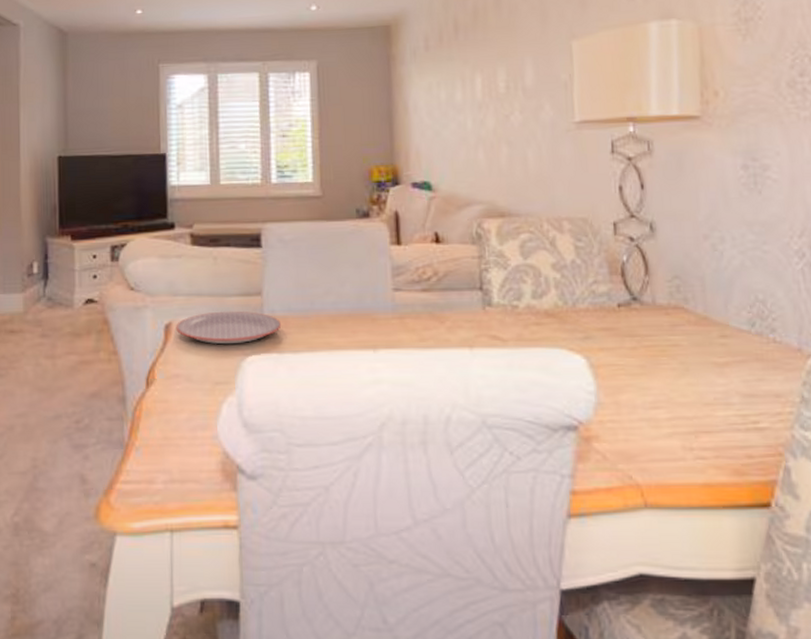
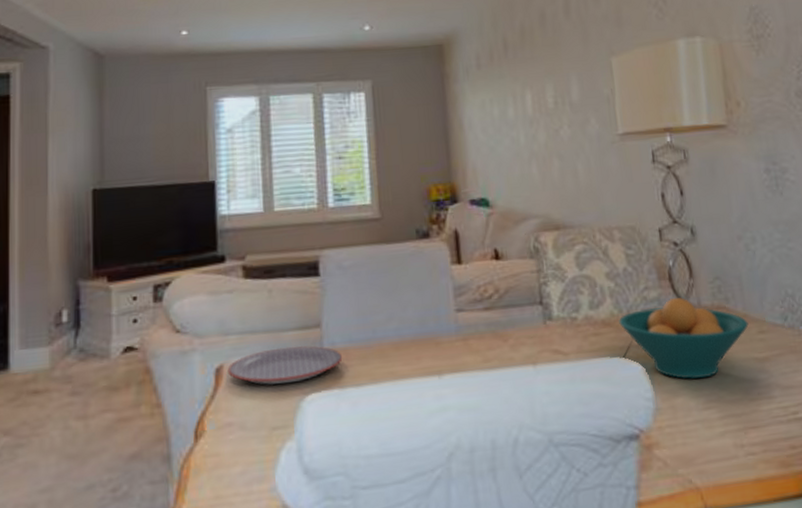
fruit bowl: none [563,293,709,378] -> present [619,297,749,380]

